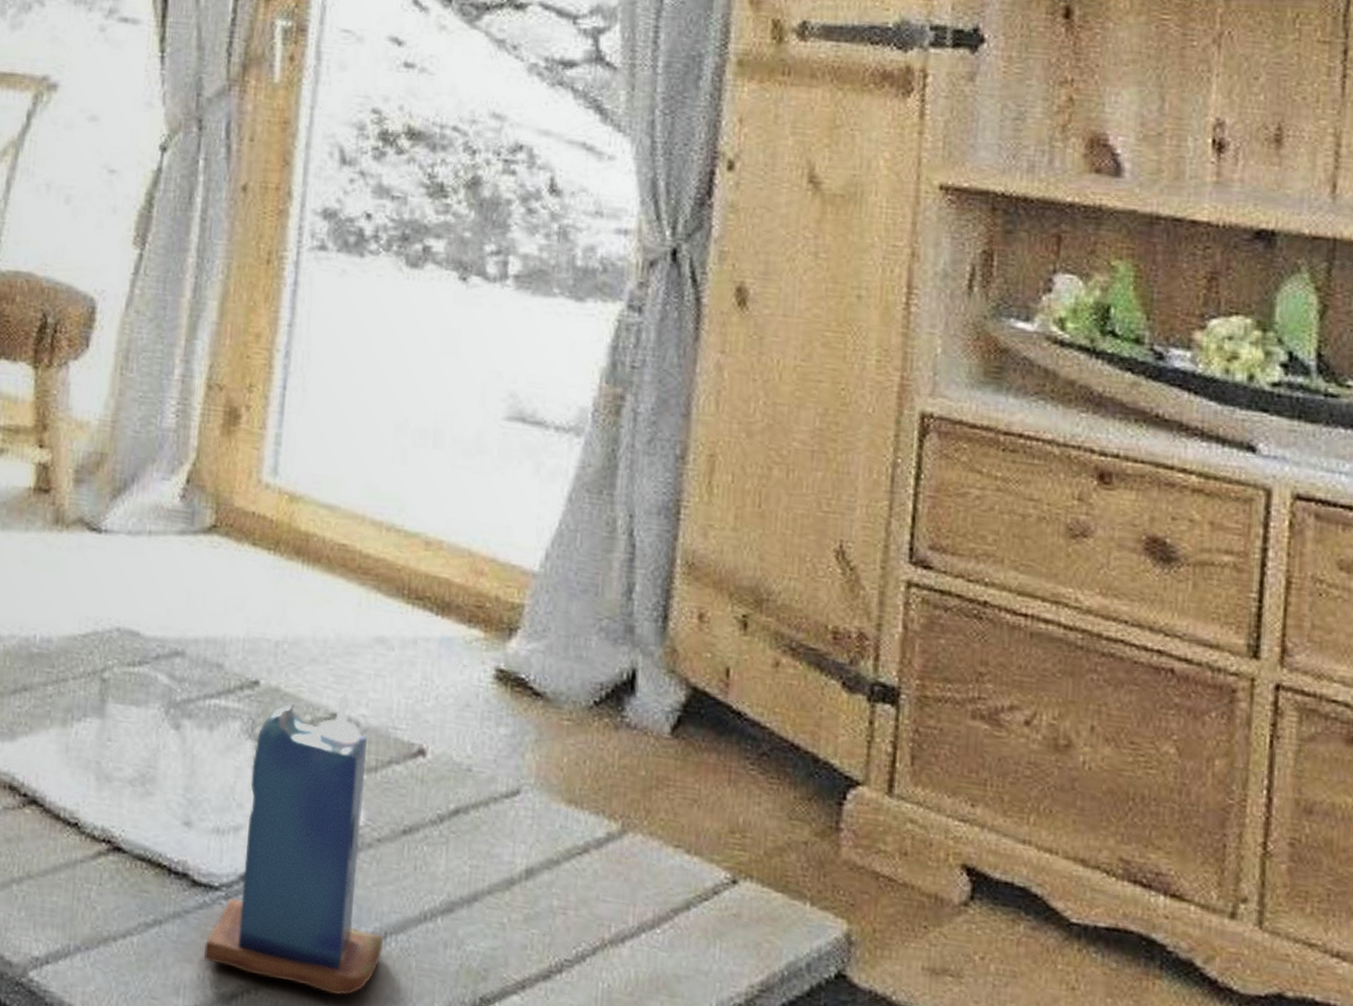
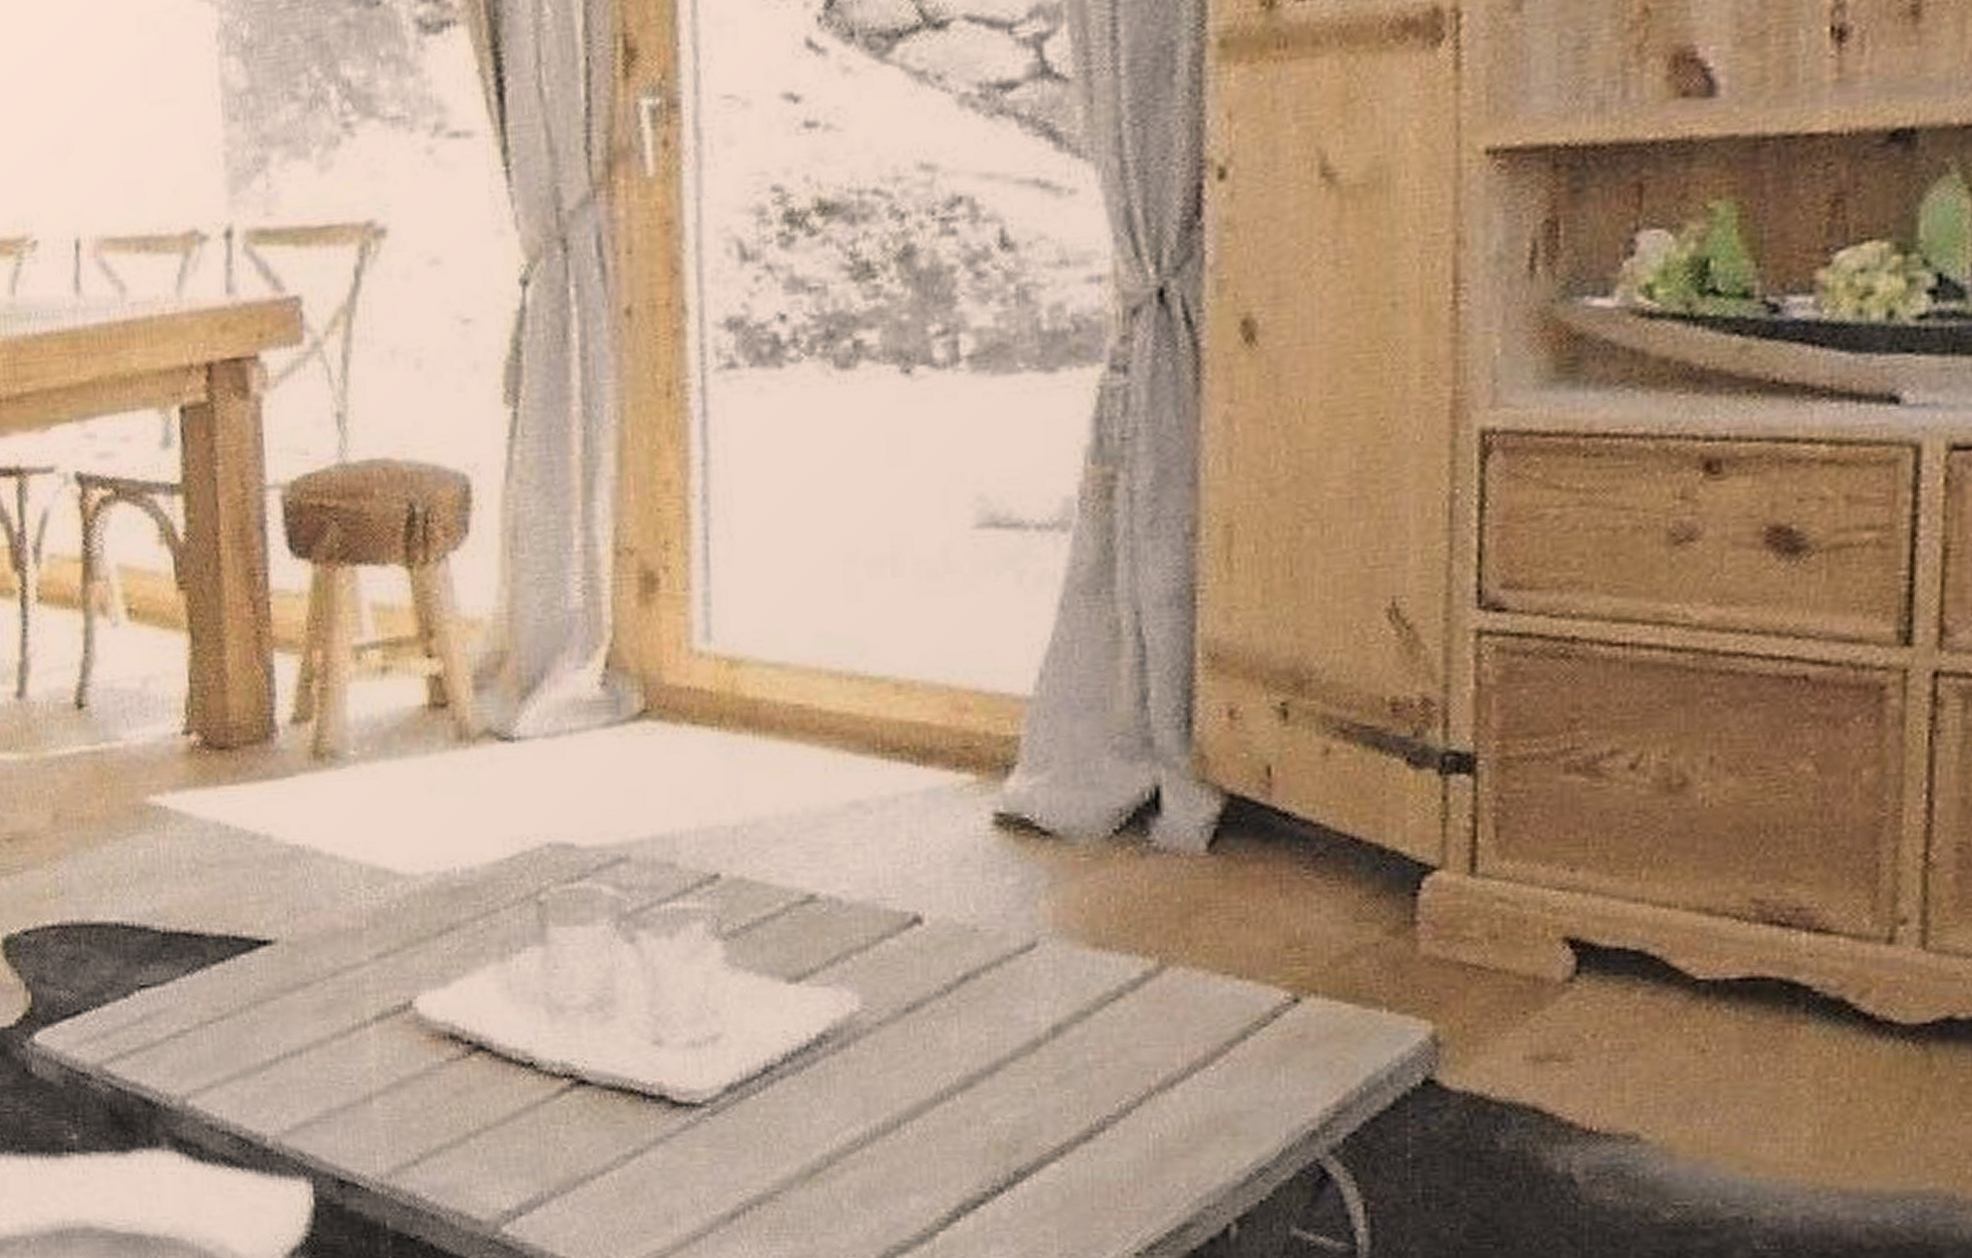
candle: present [204,693,383,996] -> none [694,870,898,1196]

